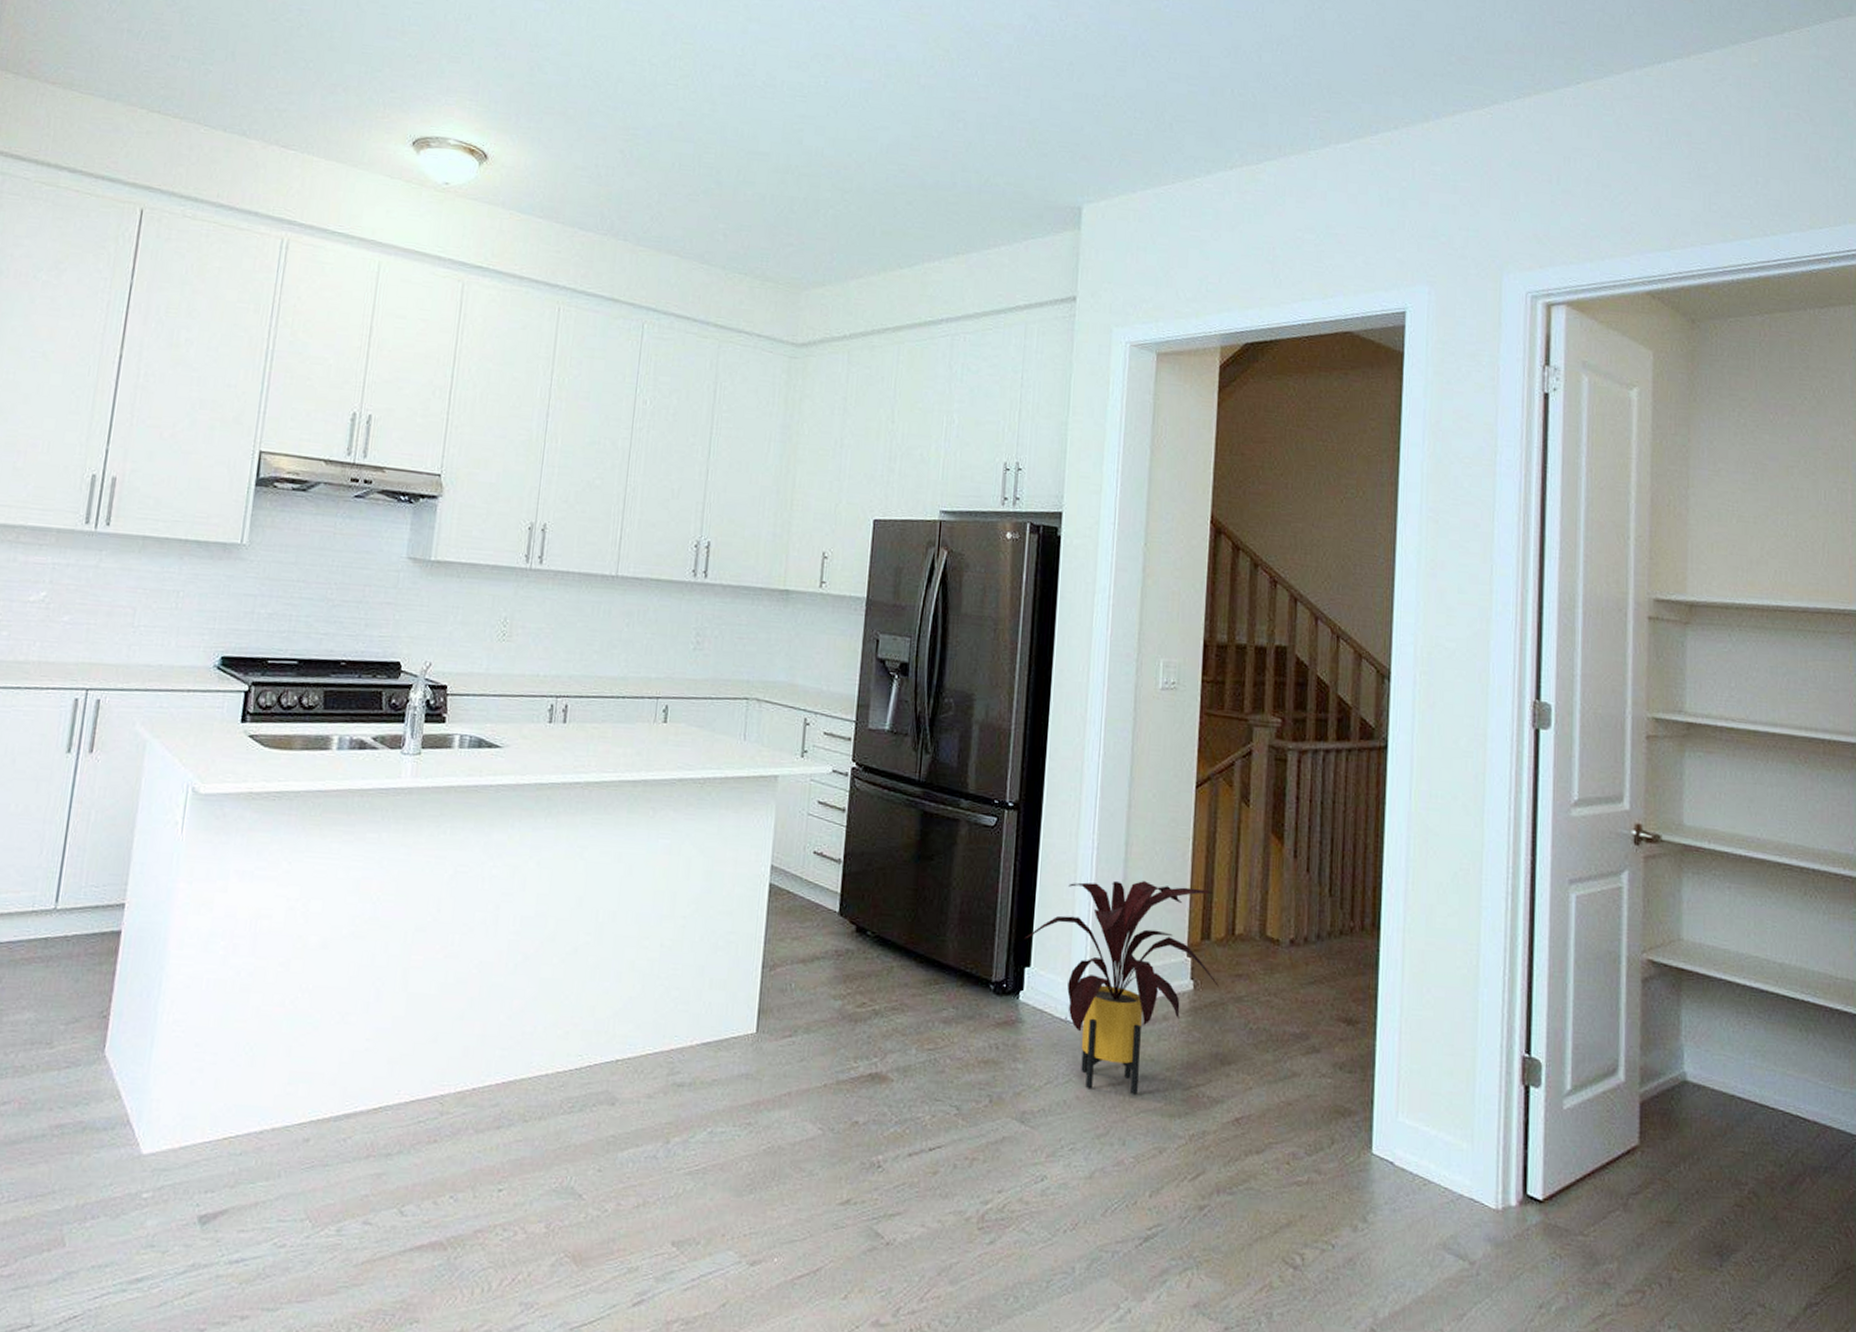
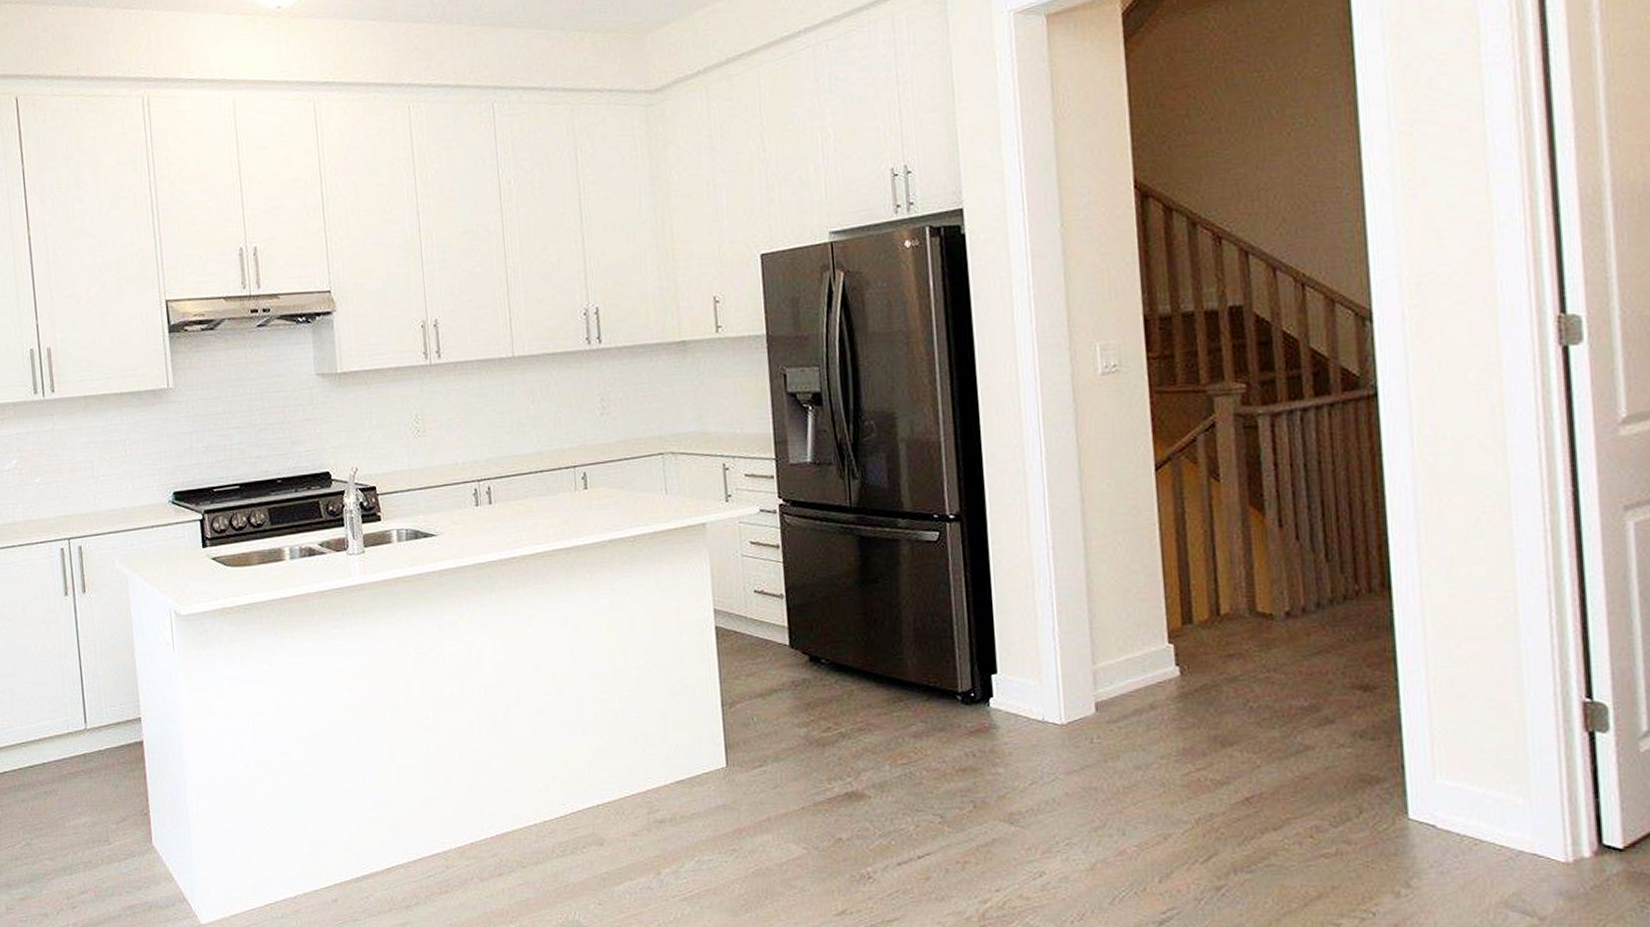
house plant: present [1024,880,1219,1096] -> none [986,573,1209,786]

